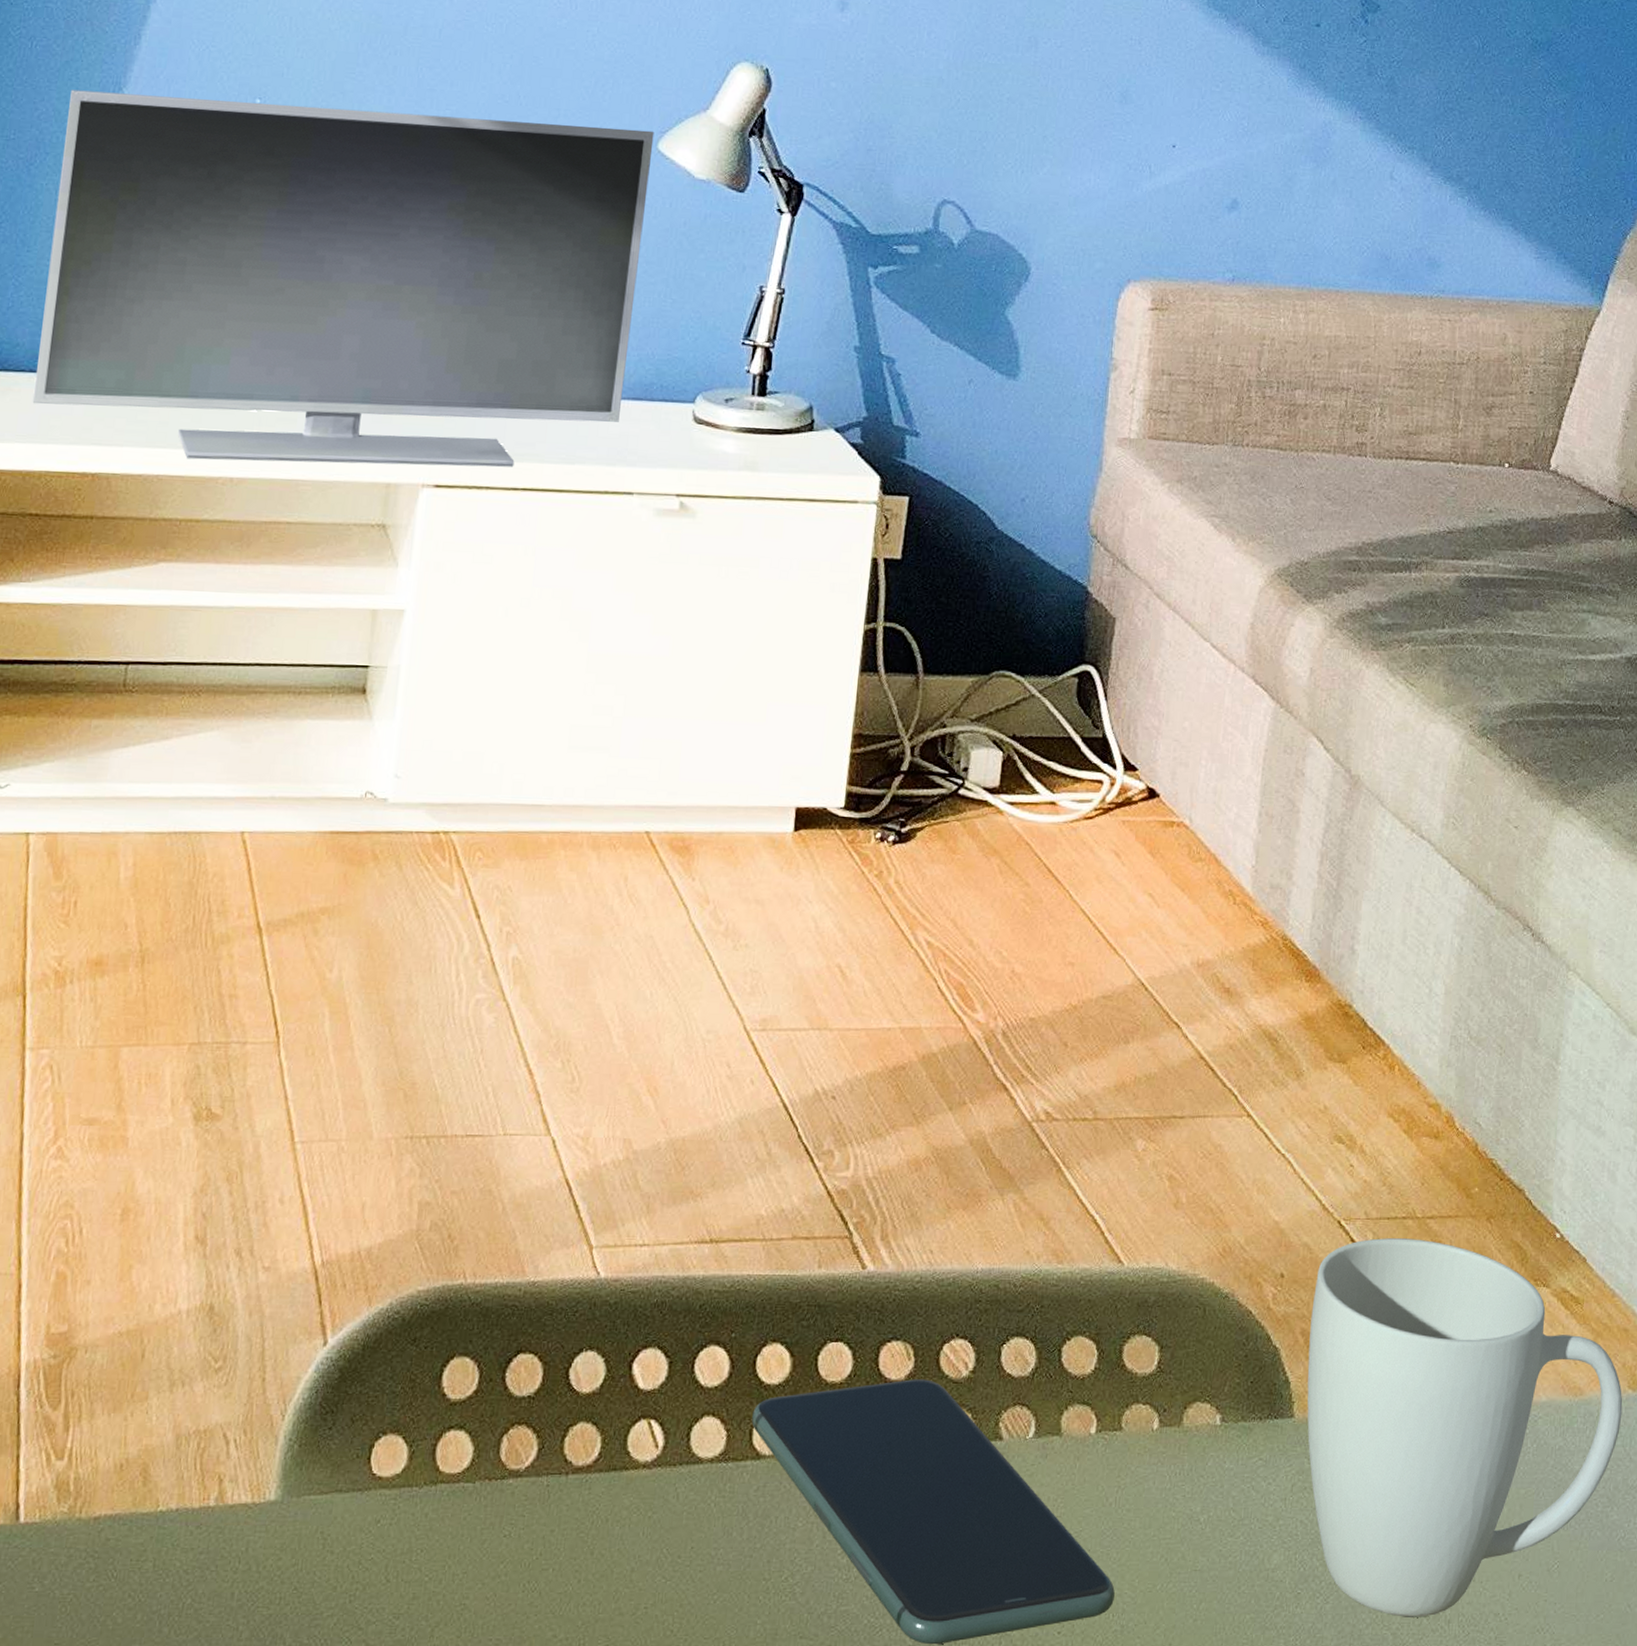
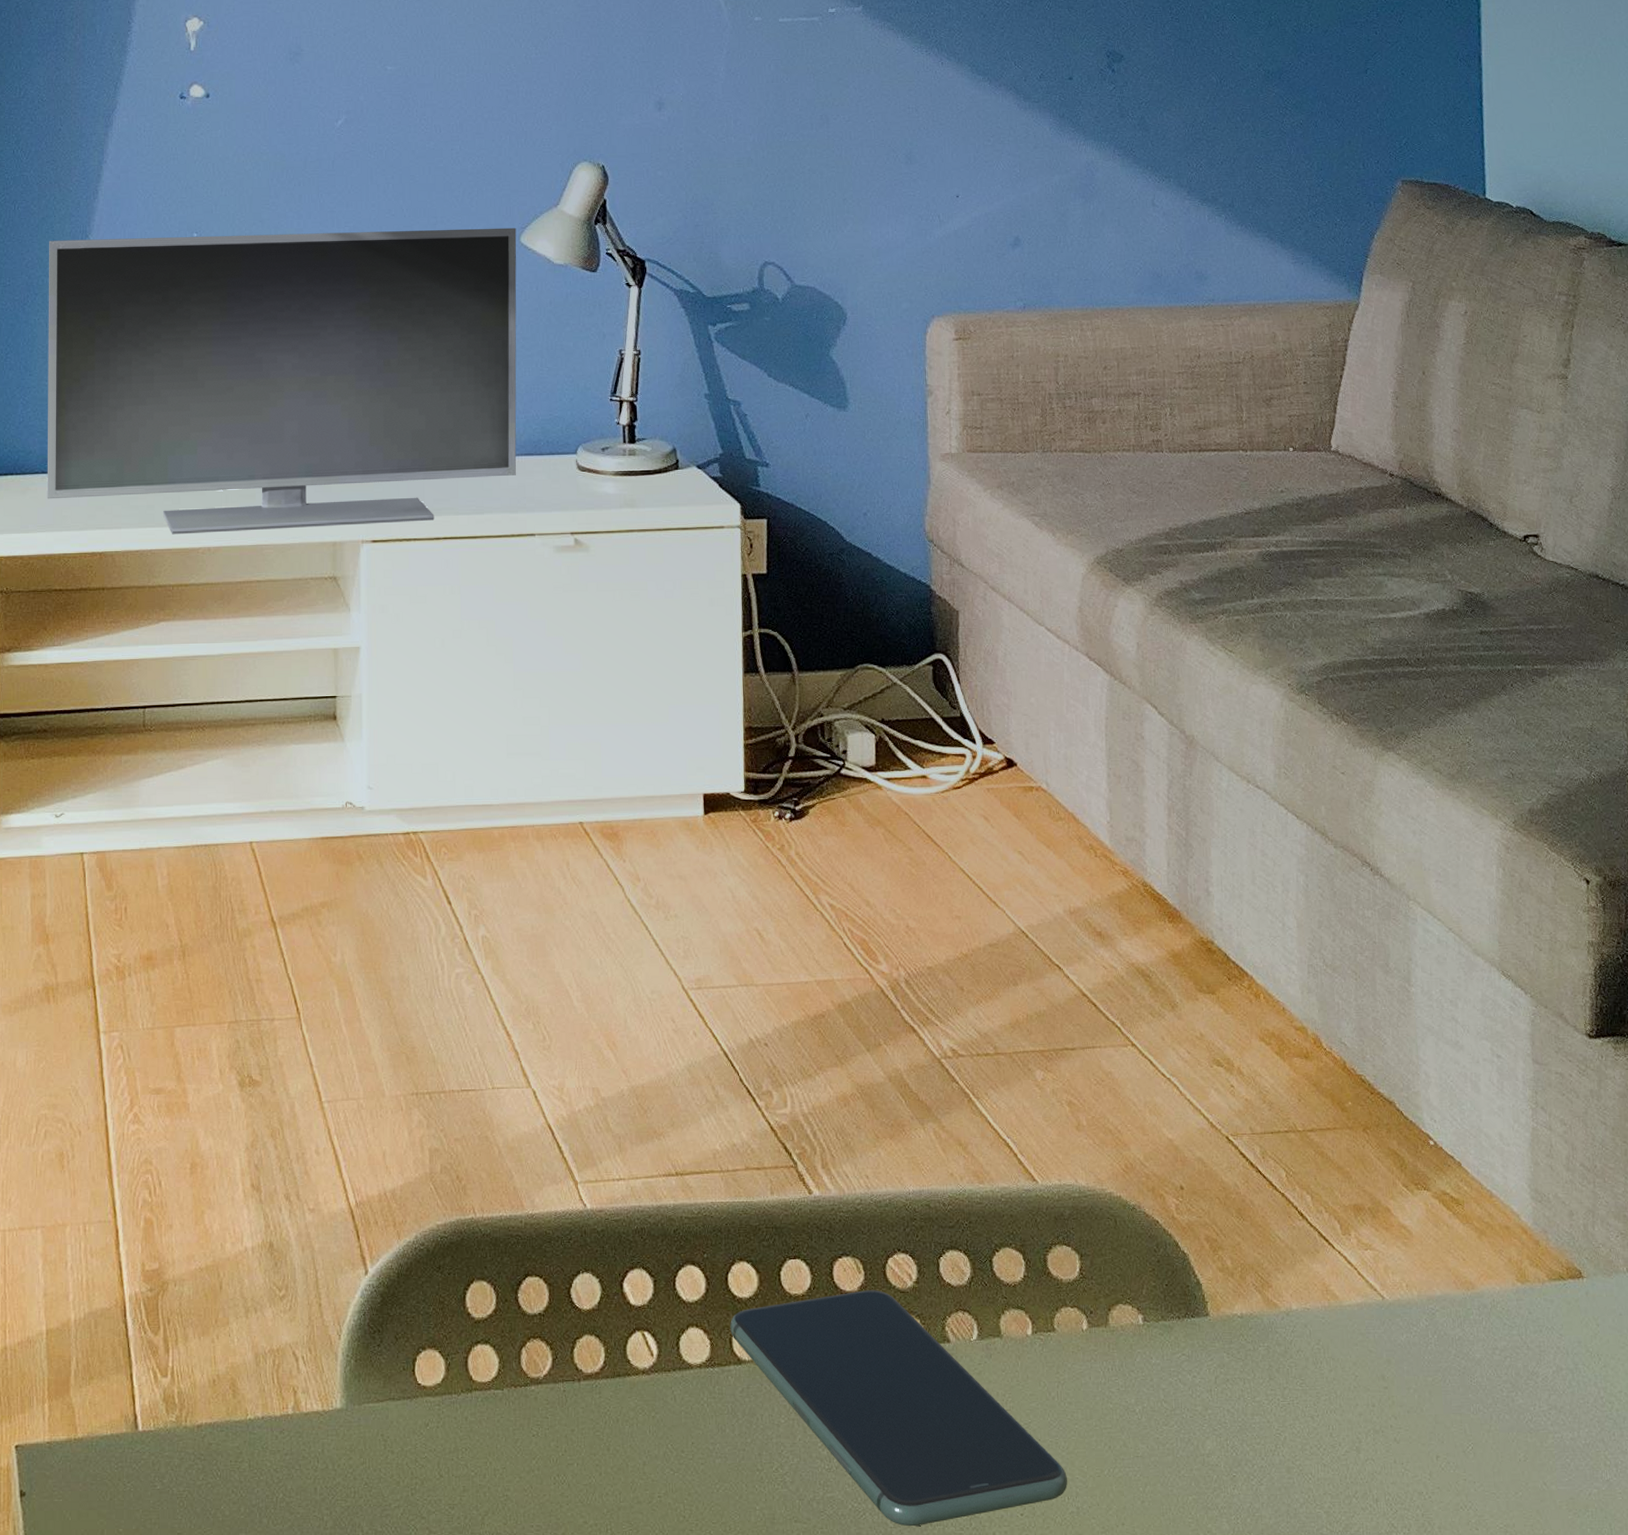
mug: present [1307,1238,1623,1617] -> none [1212,1150,1515,1497]

